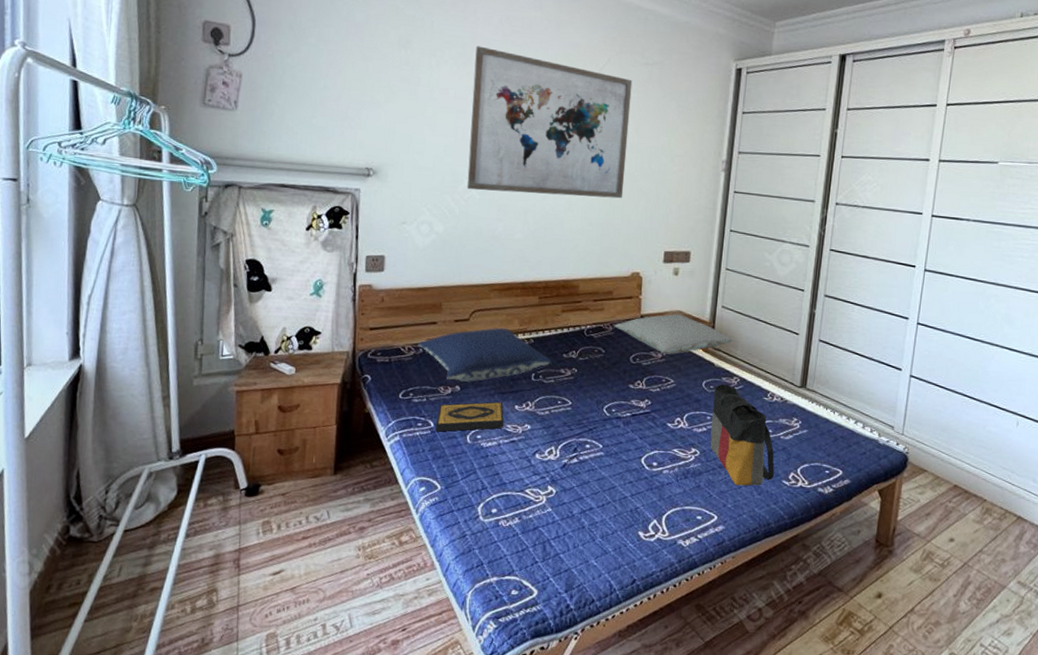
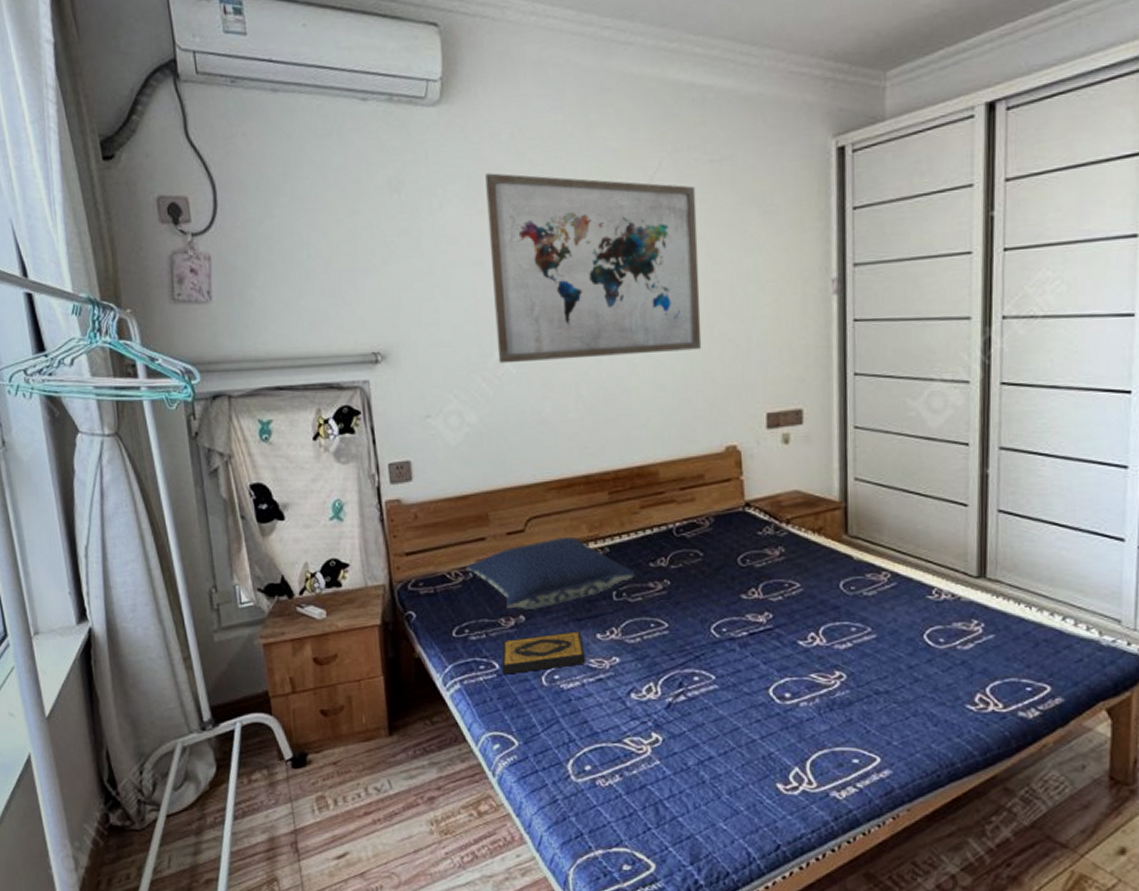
pillow: present [614,313,733,355] -> none [711,495,875,550]
tote bag: present [710,384,775,486] -> none [857,583,953,716]

